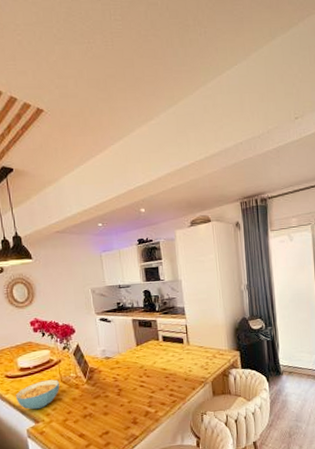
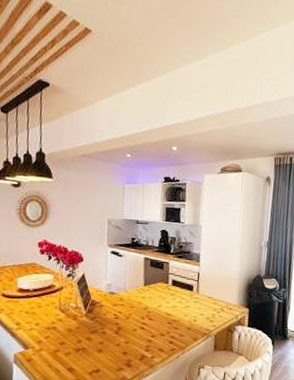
cereal bowl: present [15,379,60,410] -> none [8,305,58,335]

